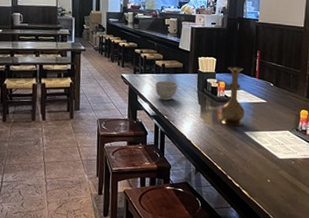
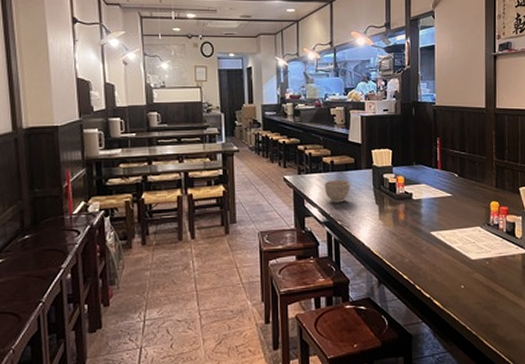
vase: present [220,66,246,126] -> none [401,158,430,226]

